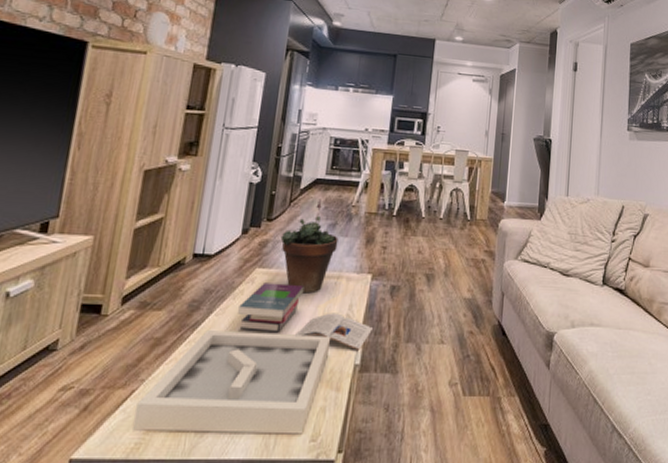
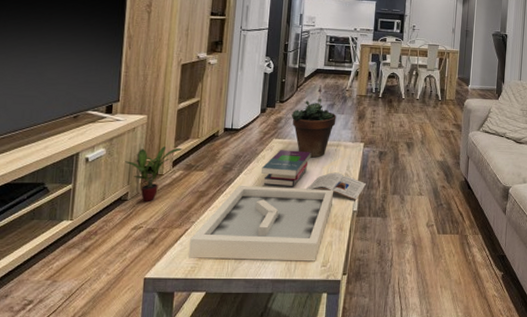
potted plant: none [58,276,137,352] -> present [125,146,183,201]

